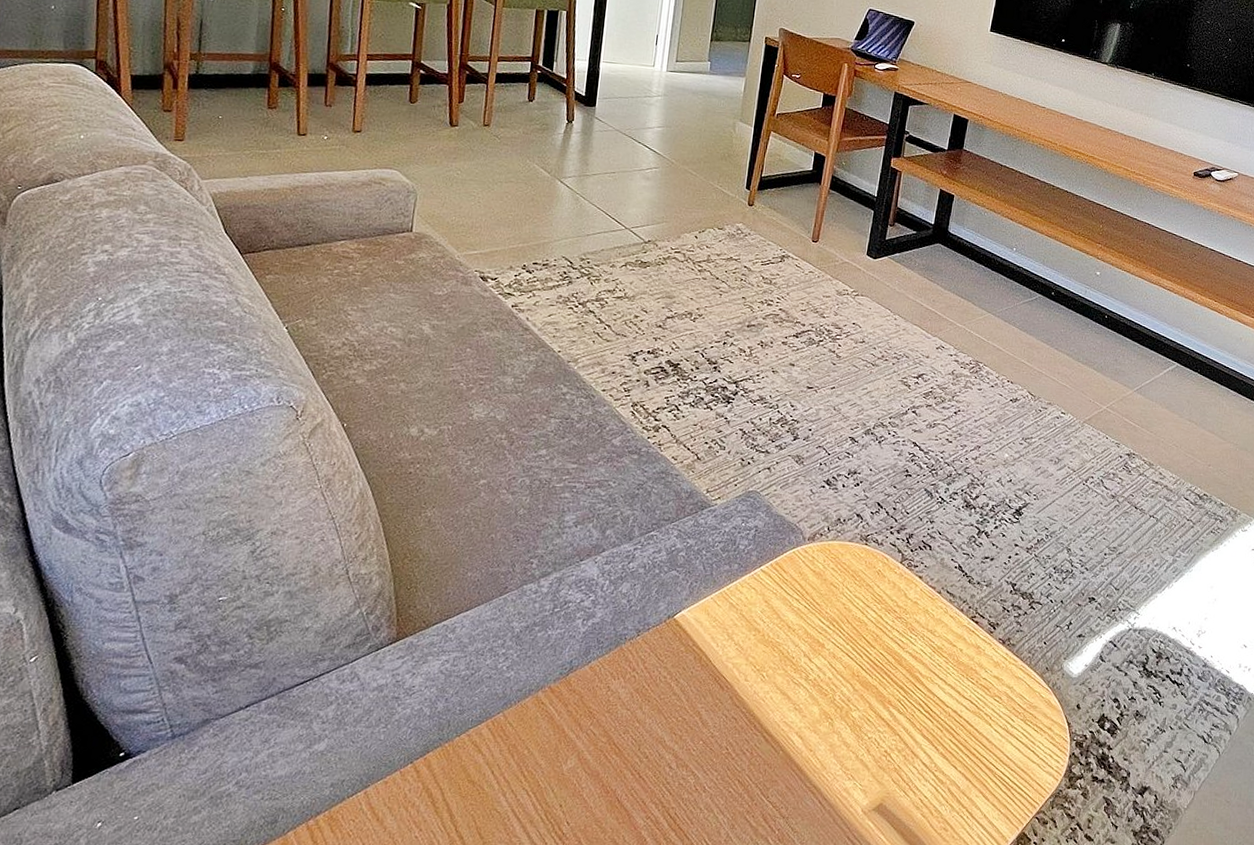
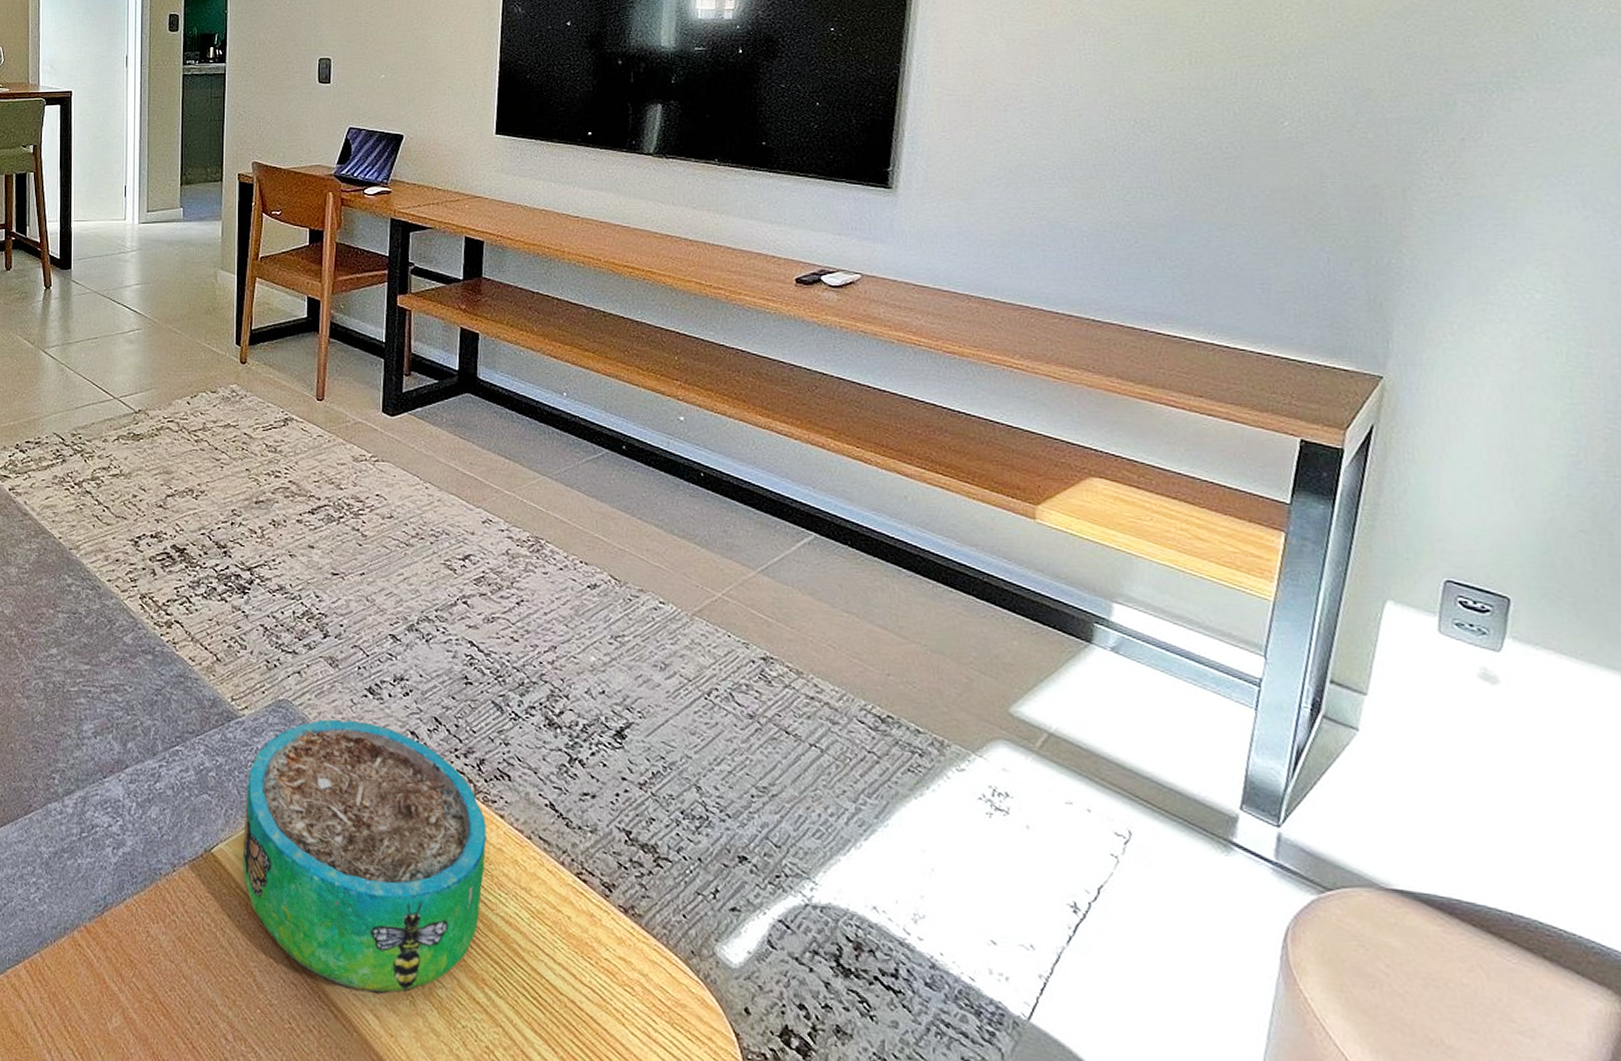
decorative bowl: none [700,506,908,720] -> present [242,719,486,995]

